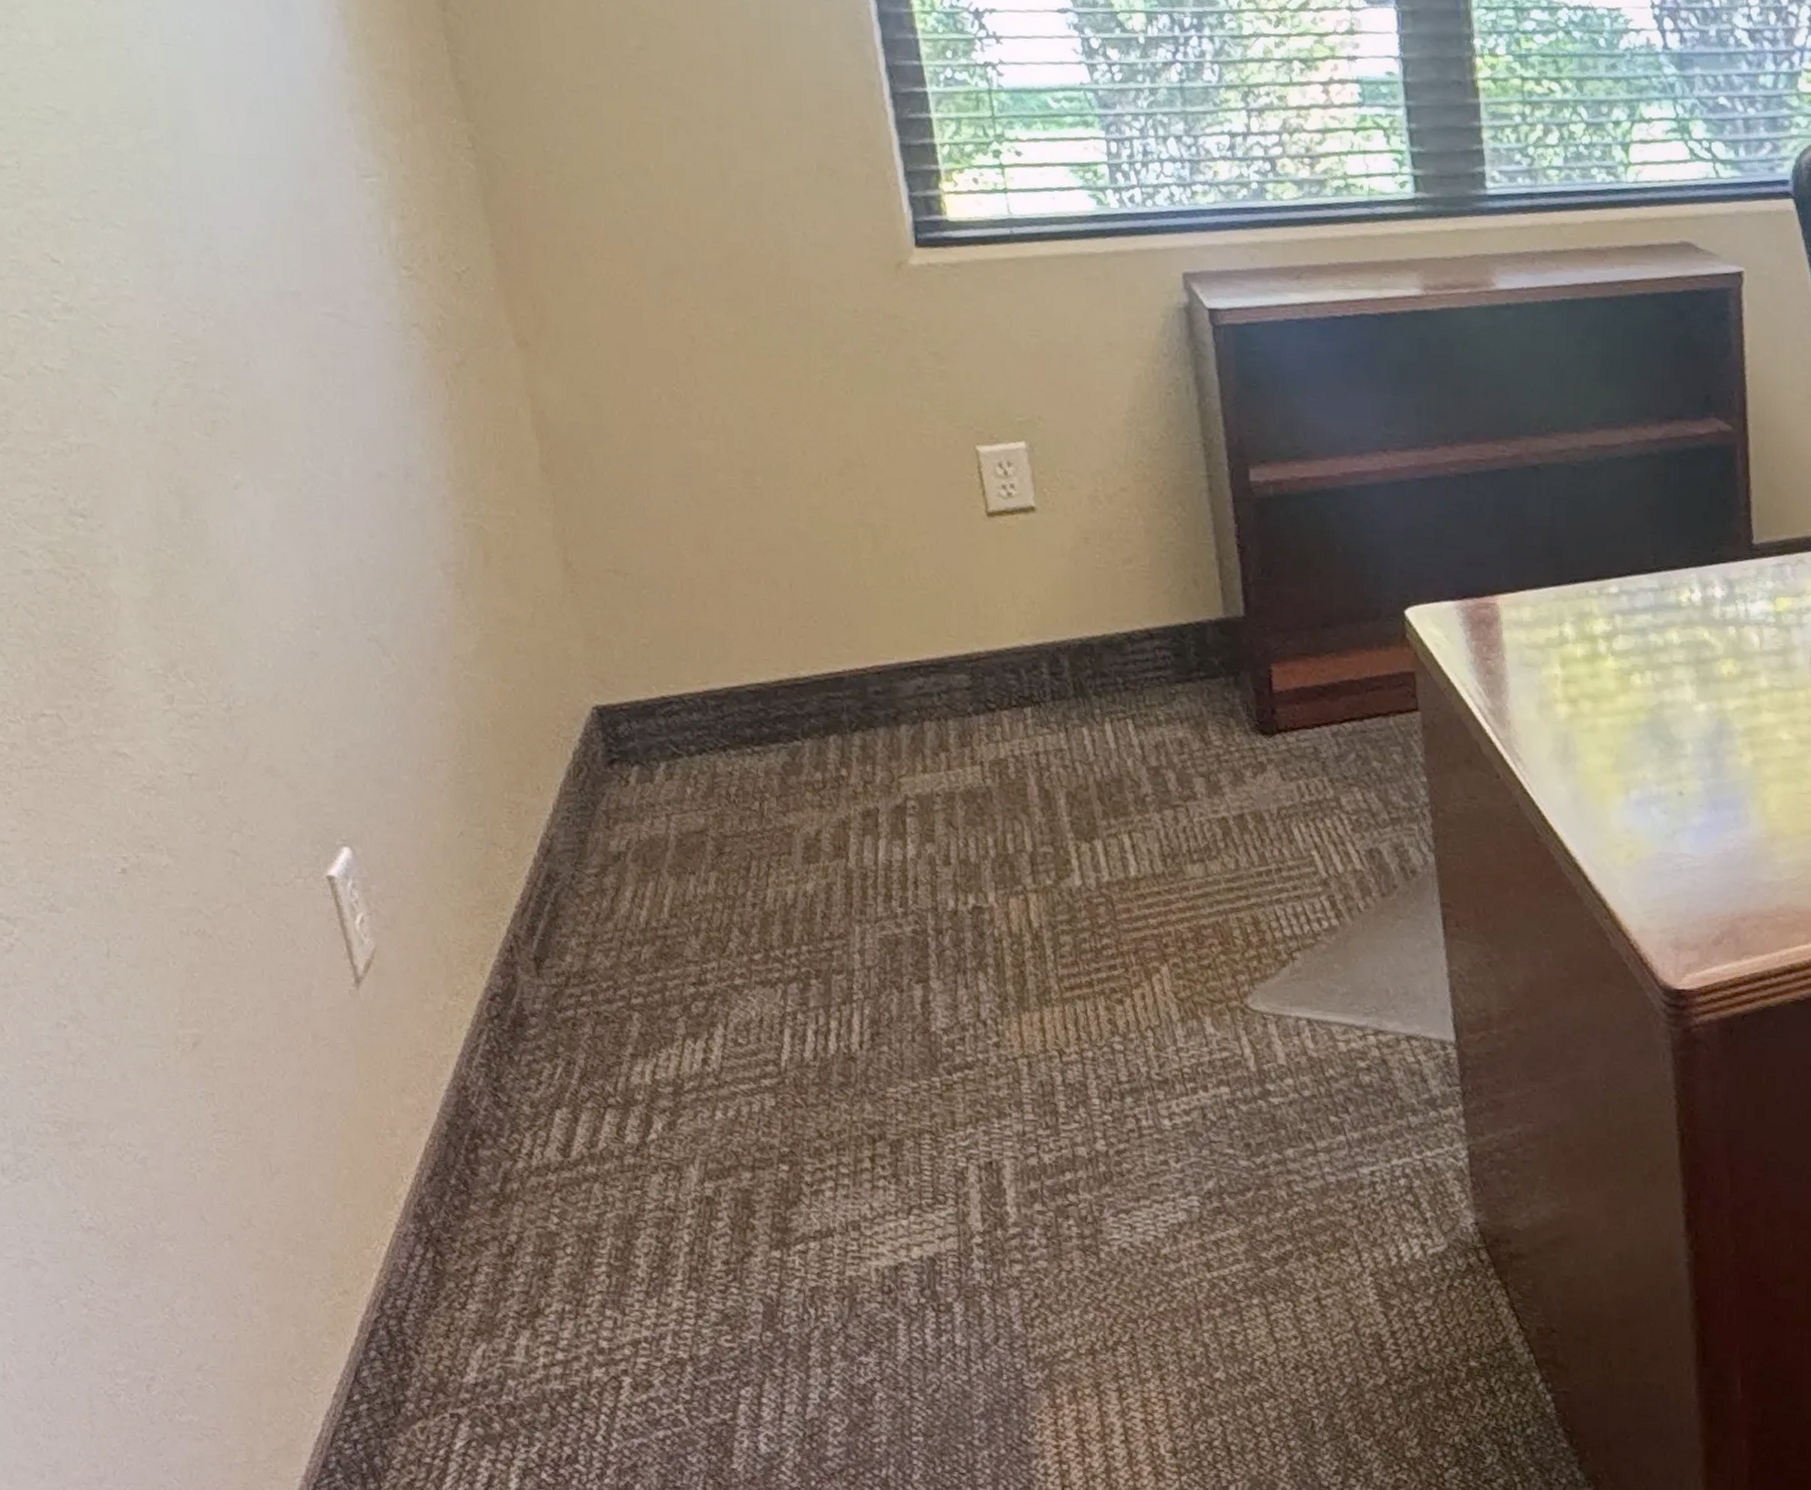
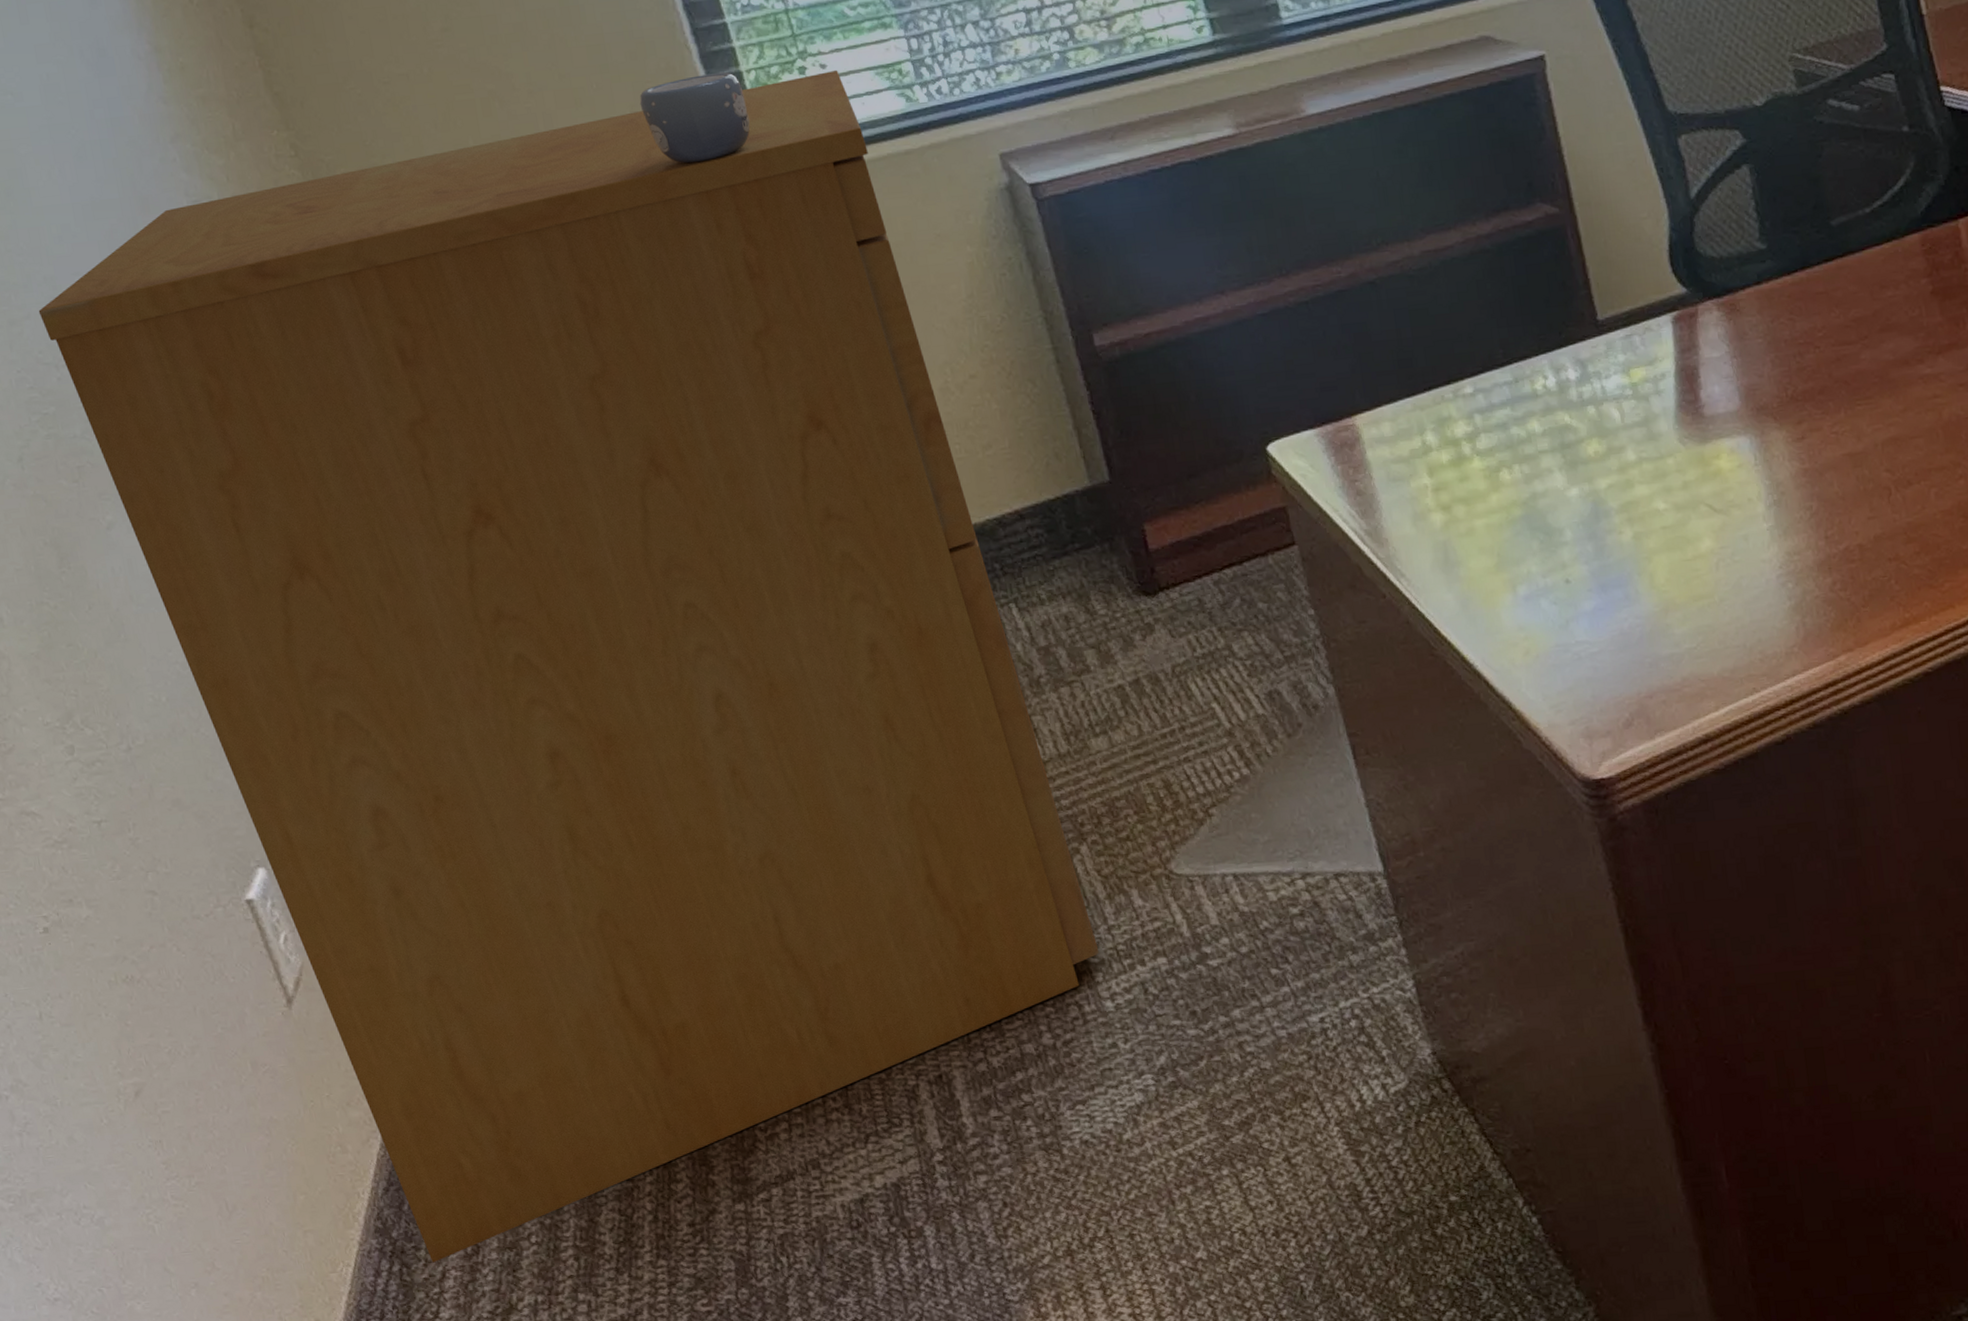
filing cabinet: none [191,159,1164,1256] -> present [38,70,1099,1263]
mug: none [828,140,936,228] -> present [639,72,751,164]

